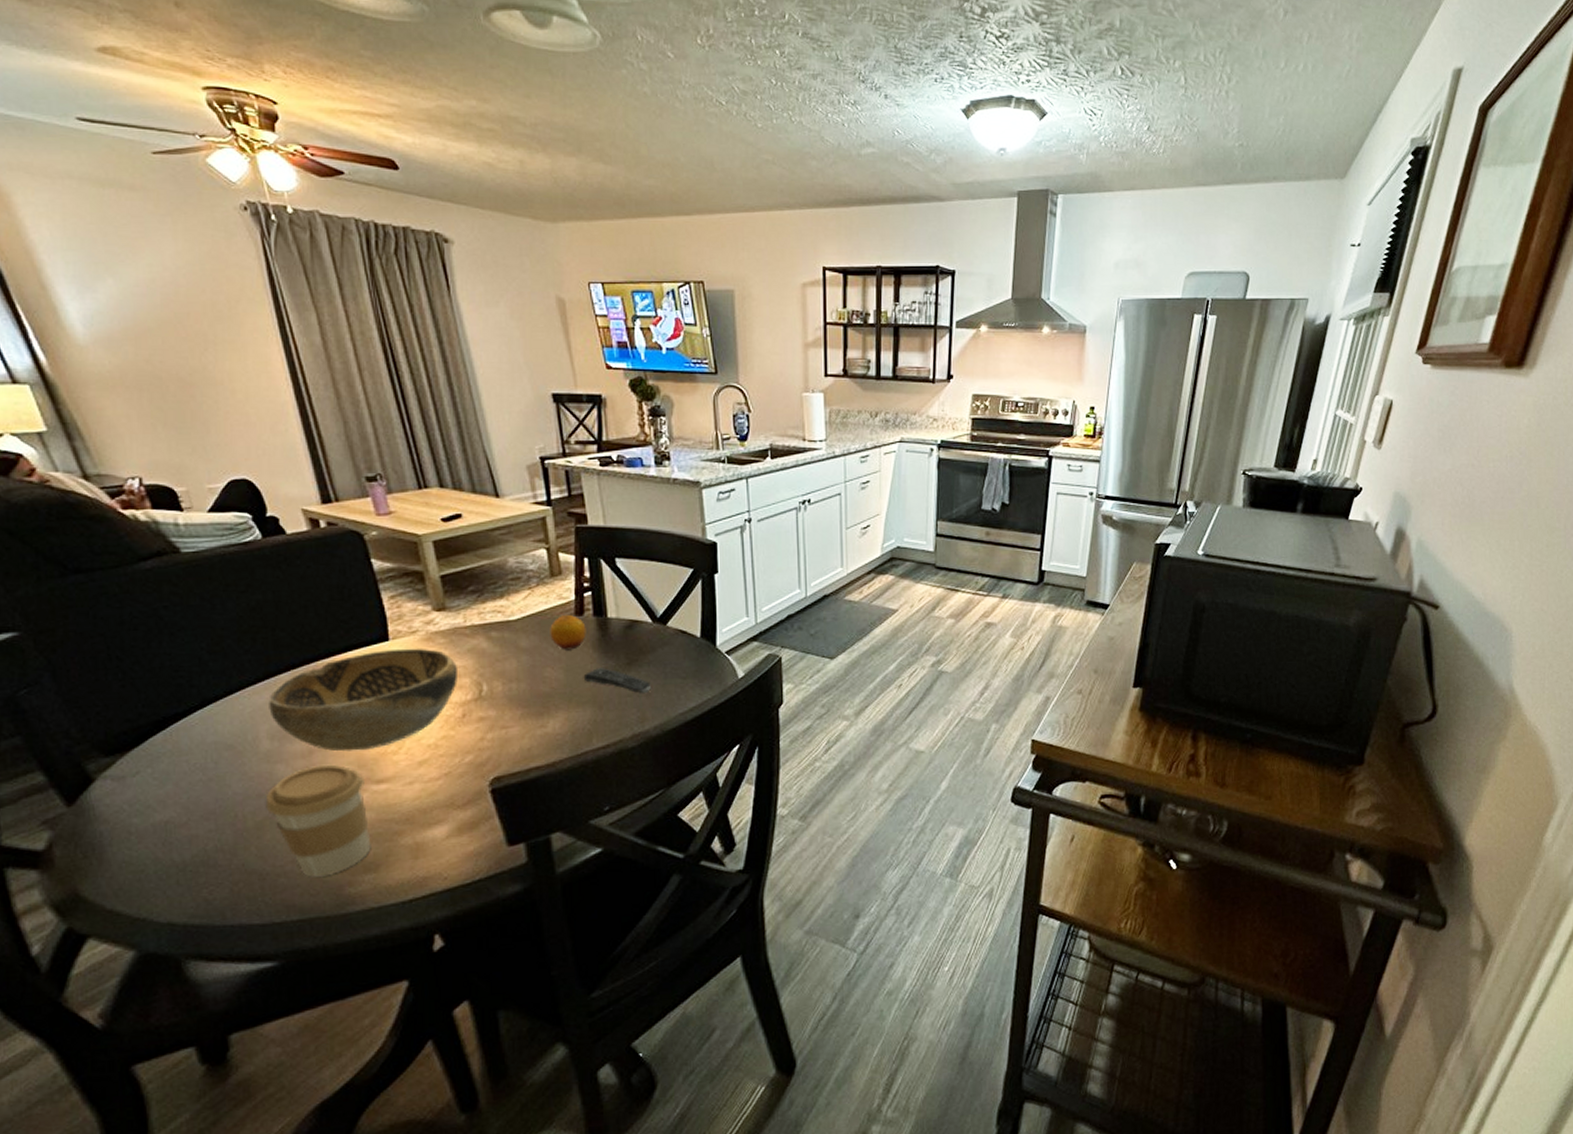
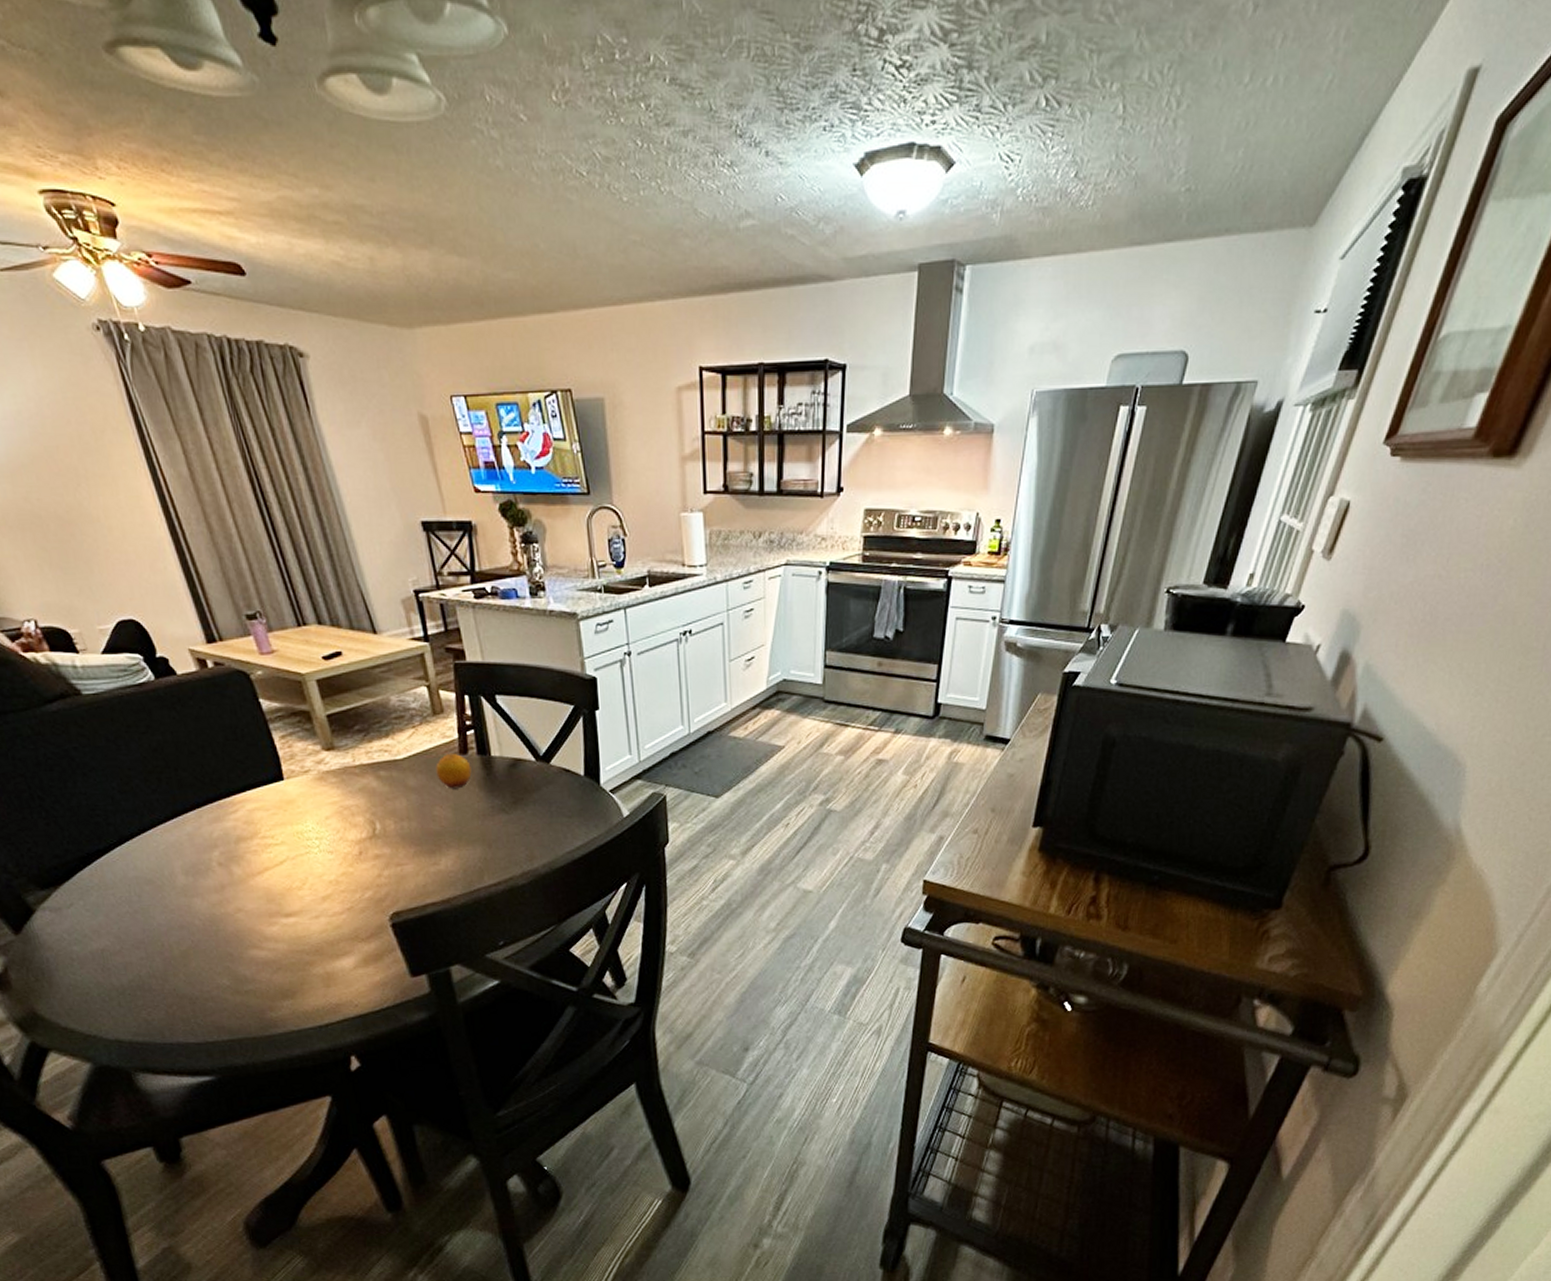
coffee cup: present [265,764,371,877] -> none [187,898,287,1002]
decorative bowl: present [269,648,458,752] -> none [179,787,352,887]
remote control: present [583,668,651,694] -> none [471,807,538,833]

